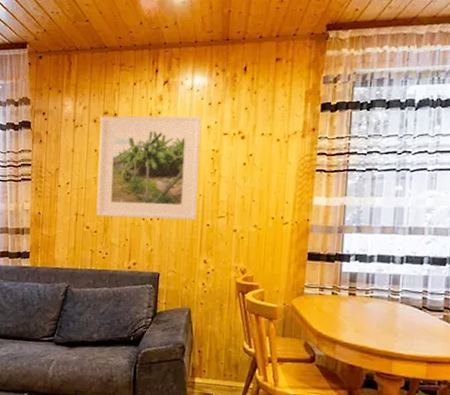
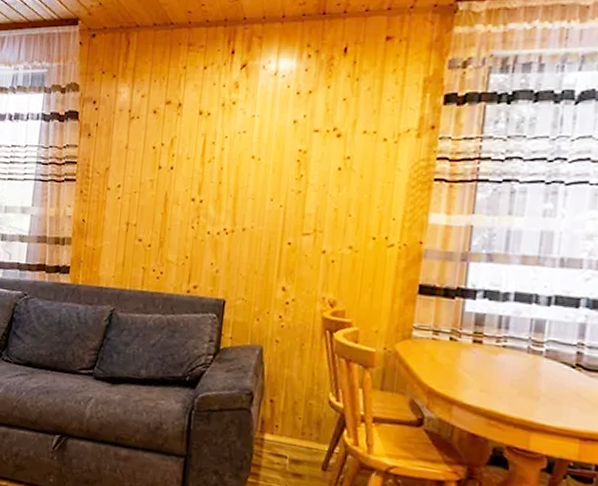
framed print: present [96,115,202,221] -> none [151,106,287,237]

